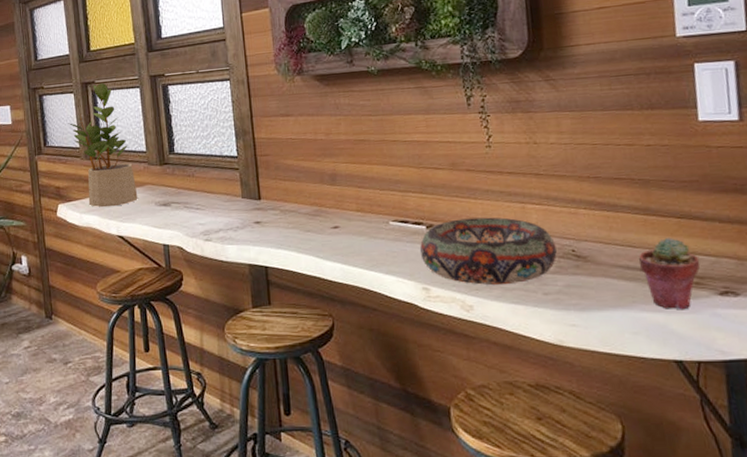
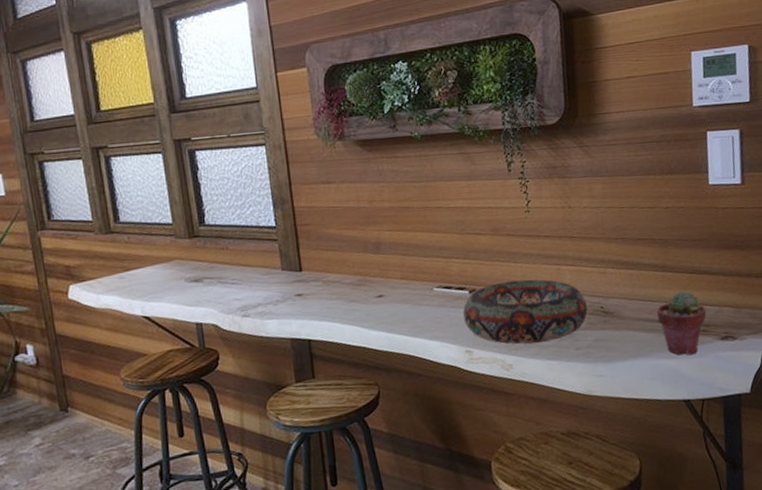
potted plant: present [68,83,138,208] -> none [77,148,165,287]

